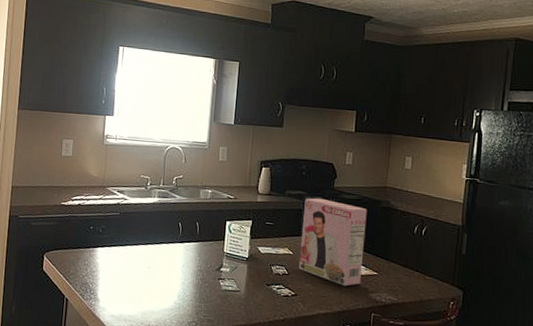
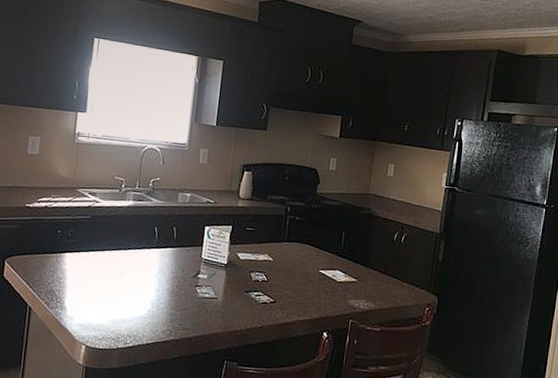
cereal box: present [298,198,367,287] -> none [278,203,349,293]

